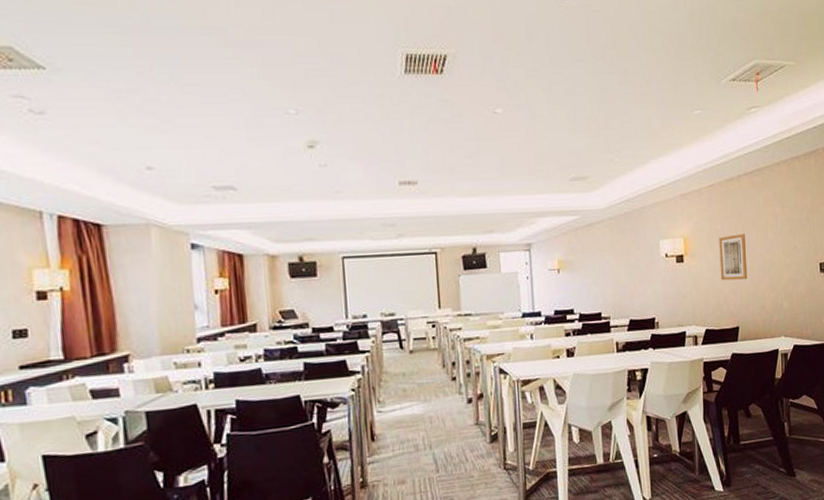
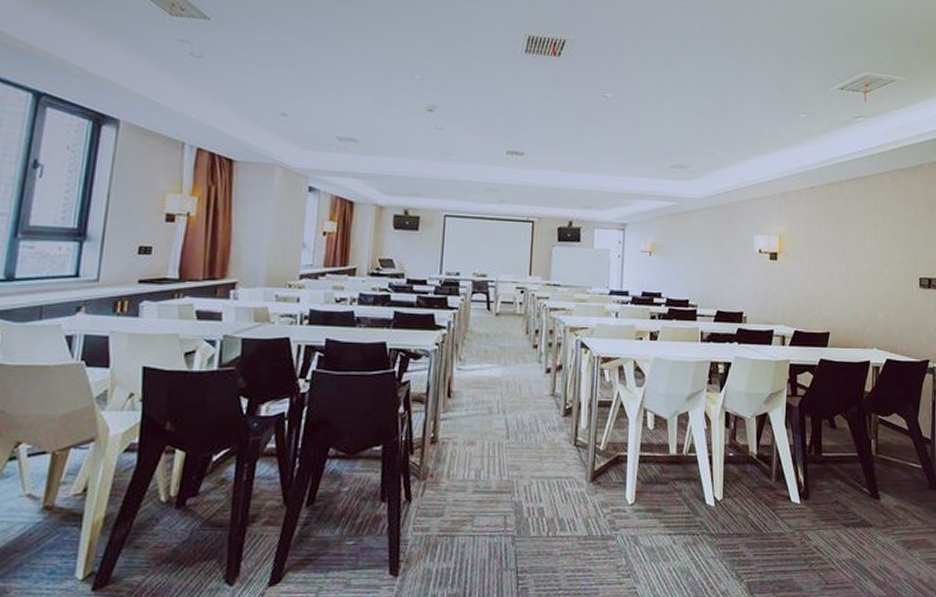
wall art: present [719,233,748,281] -> none [814,238,843,286]

